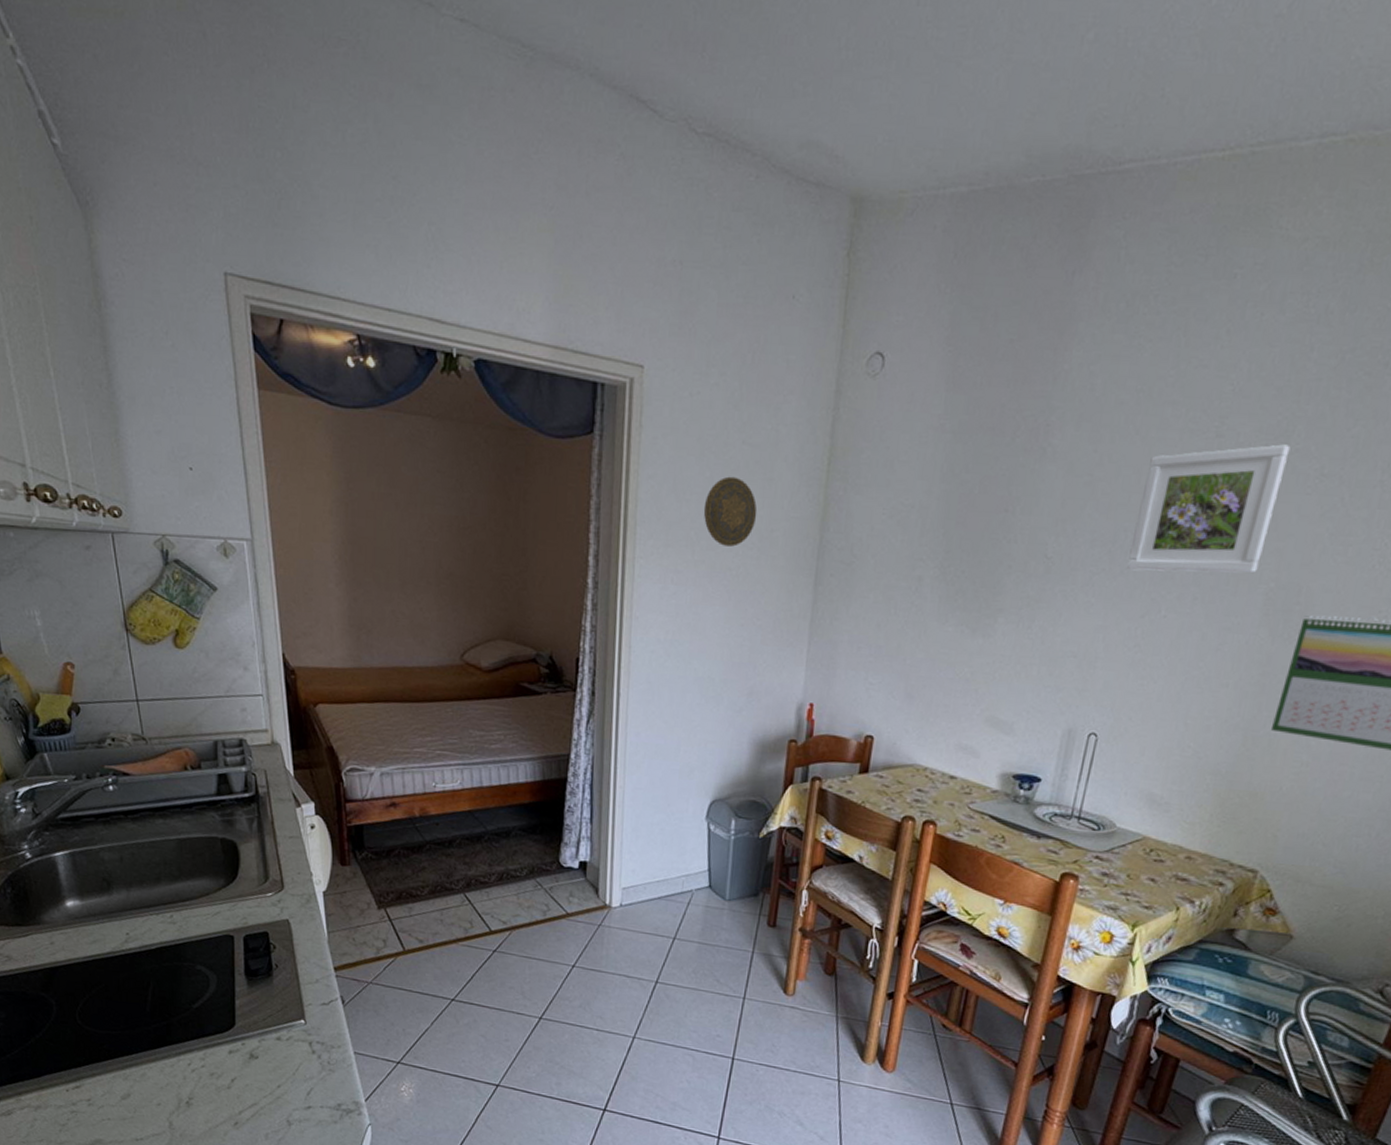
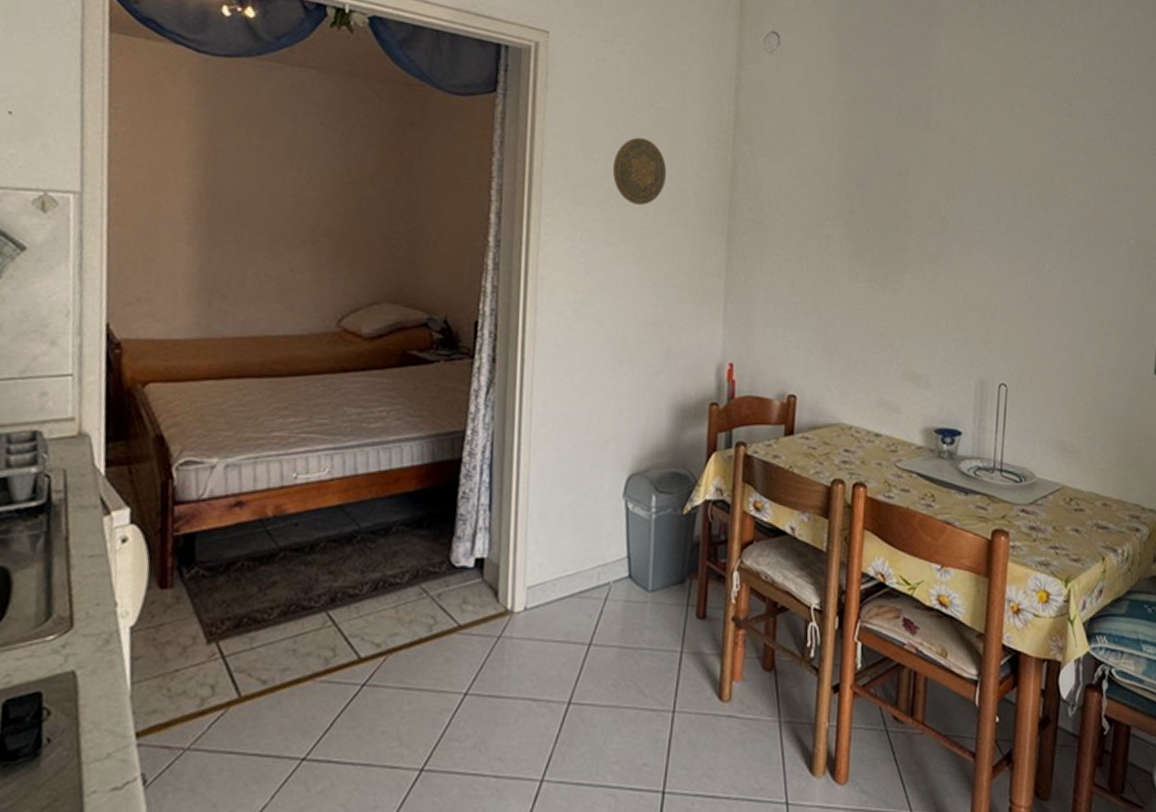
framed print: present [1126,444,1291,573] -> none [1010,123,1126,232]

